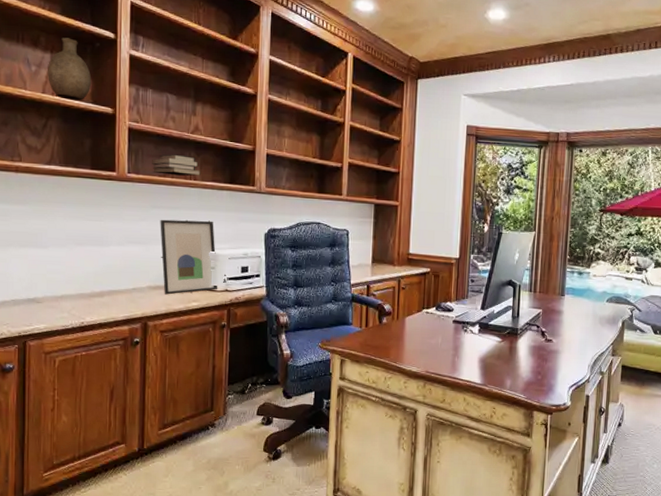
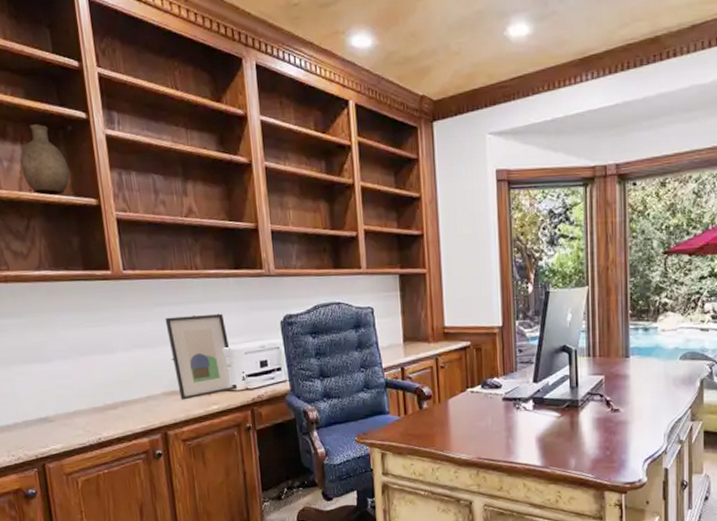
books: present [152,154,201,176] -> none [147,242,202,267]

